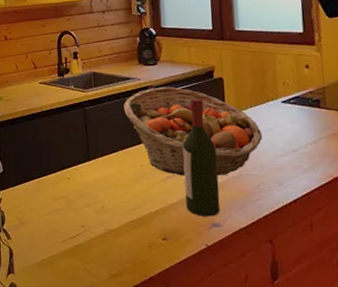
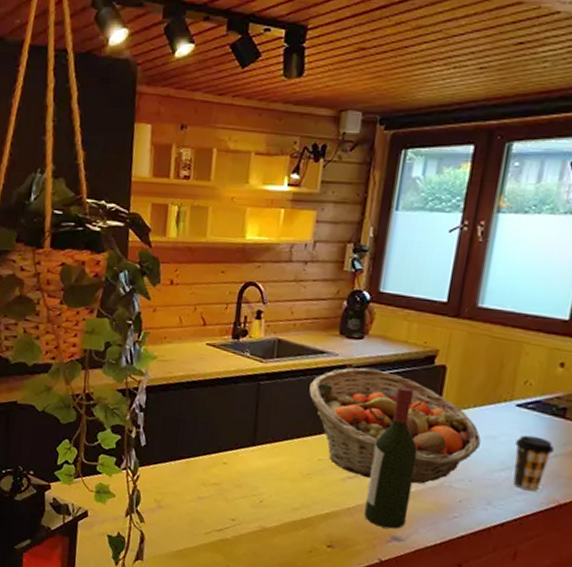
coffee cup: none [288,125,318,170] -> present [513,435,554,491]

